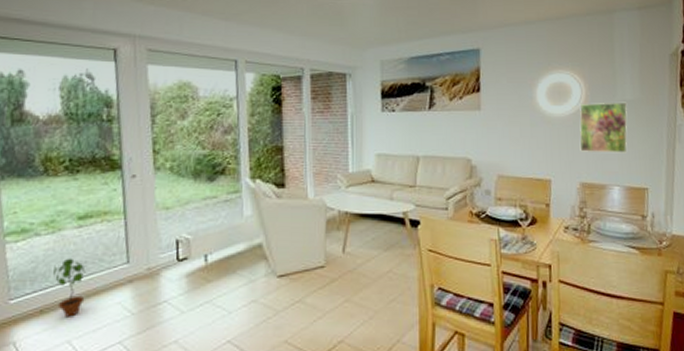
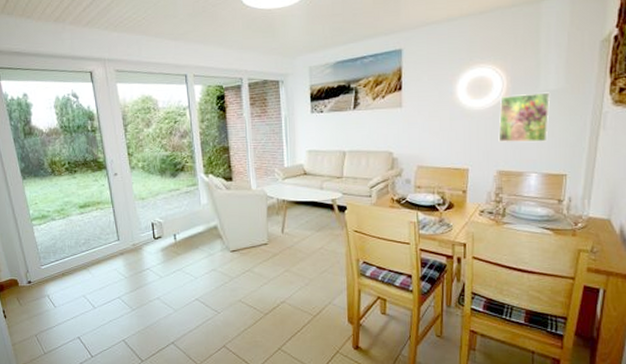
potted plant: present [53,258,86,317] -> none [68,236,90,279]

